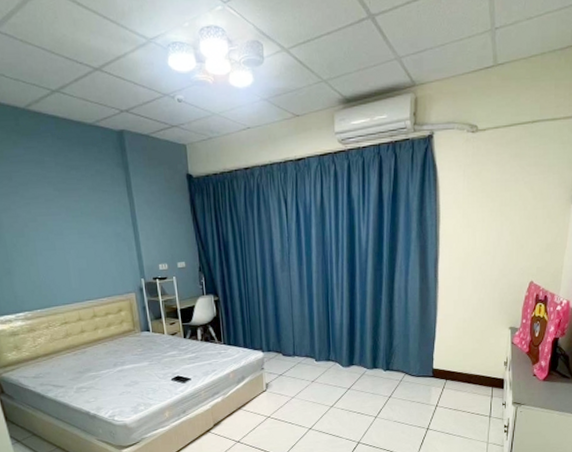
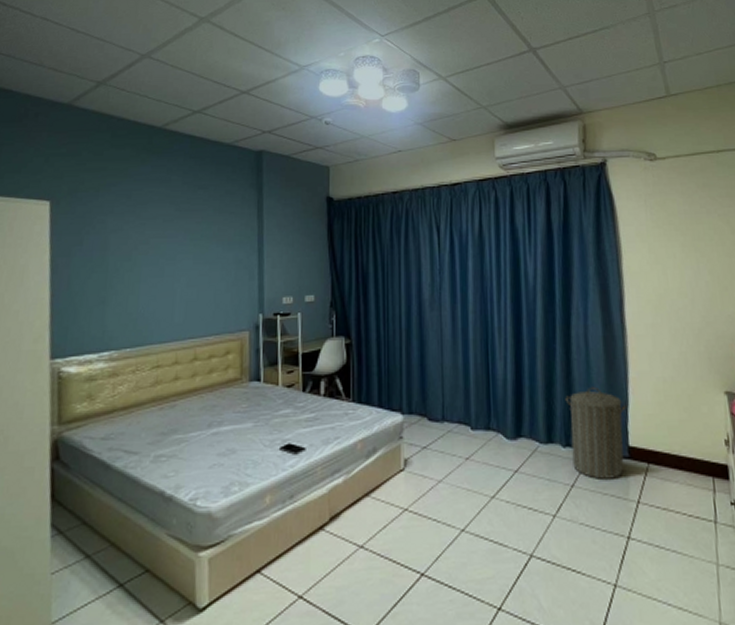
laundry hamper: none [387,327,434,392] -> present [565,386,628,479]

